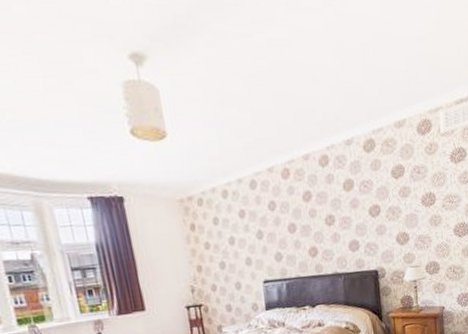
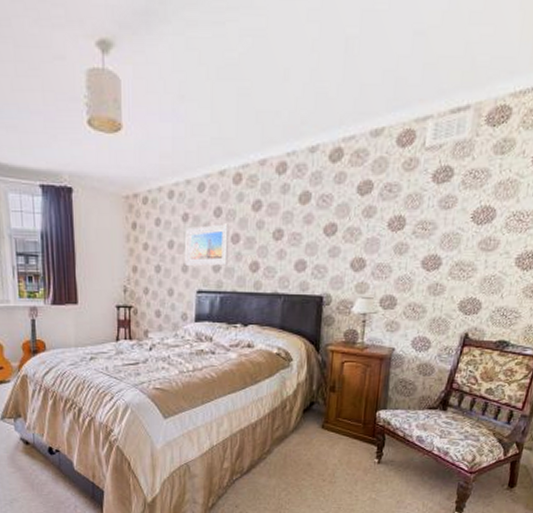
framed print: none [244,215,290,260] -> present [185,224,230,267]

